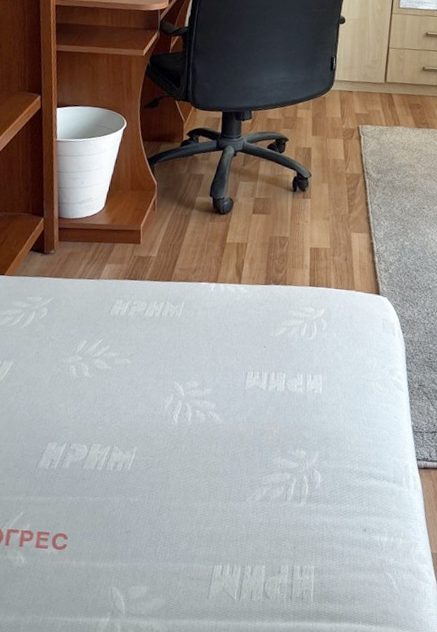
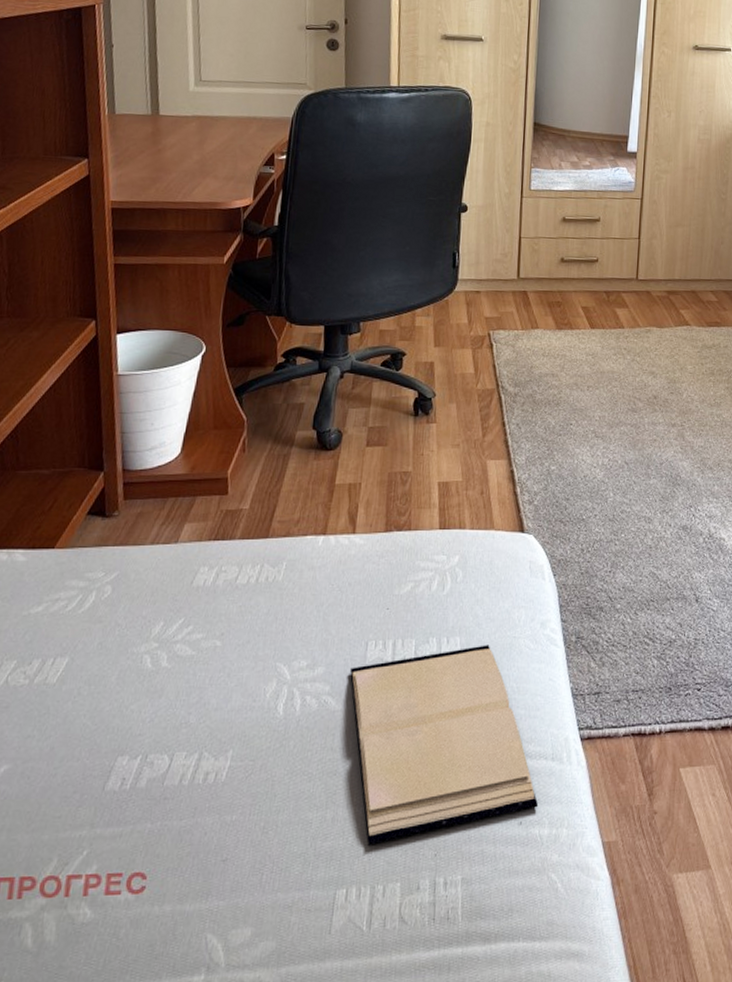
hardback book: none [232,383,381,534] -> present [350,645,539,846]

